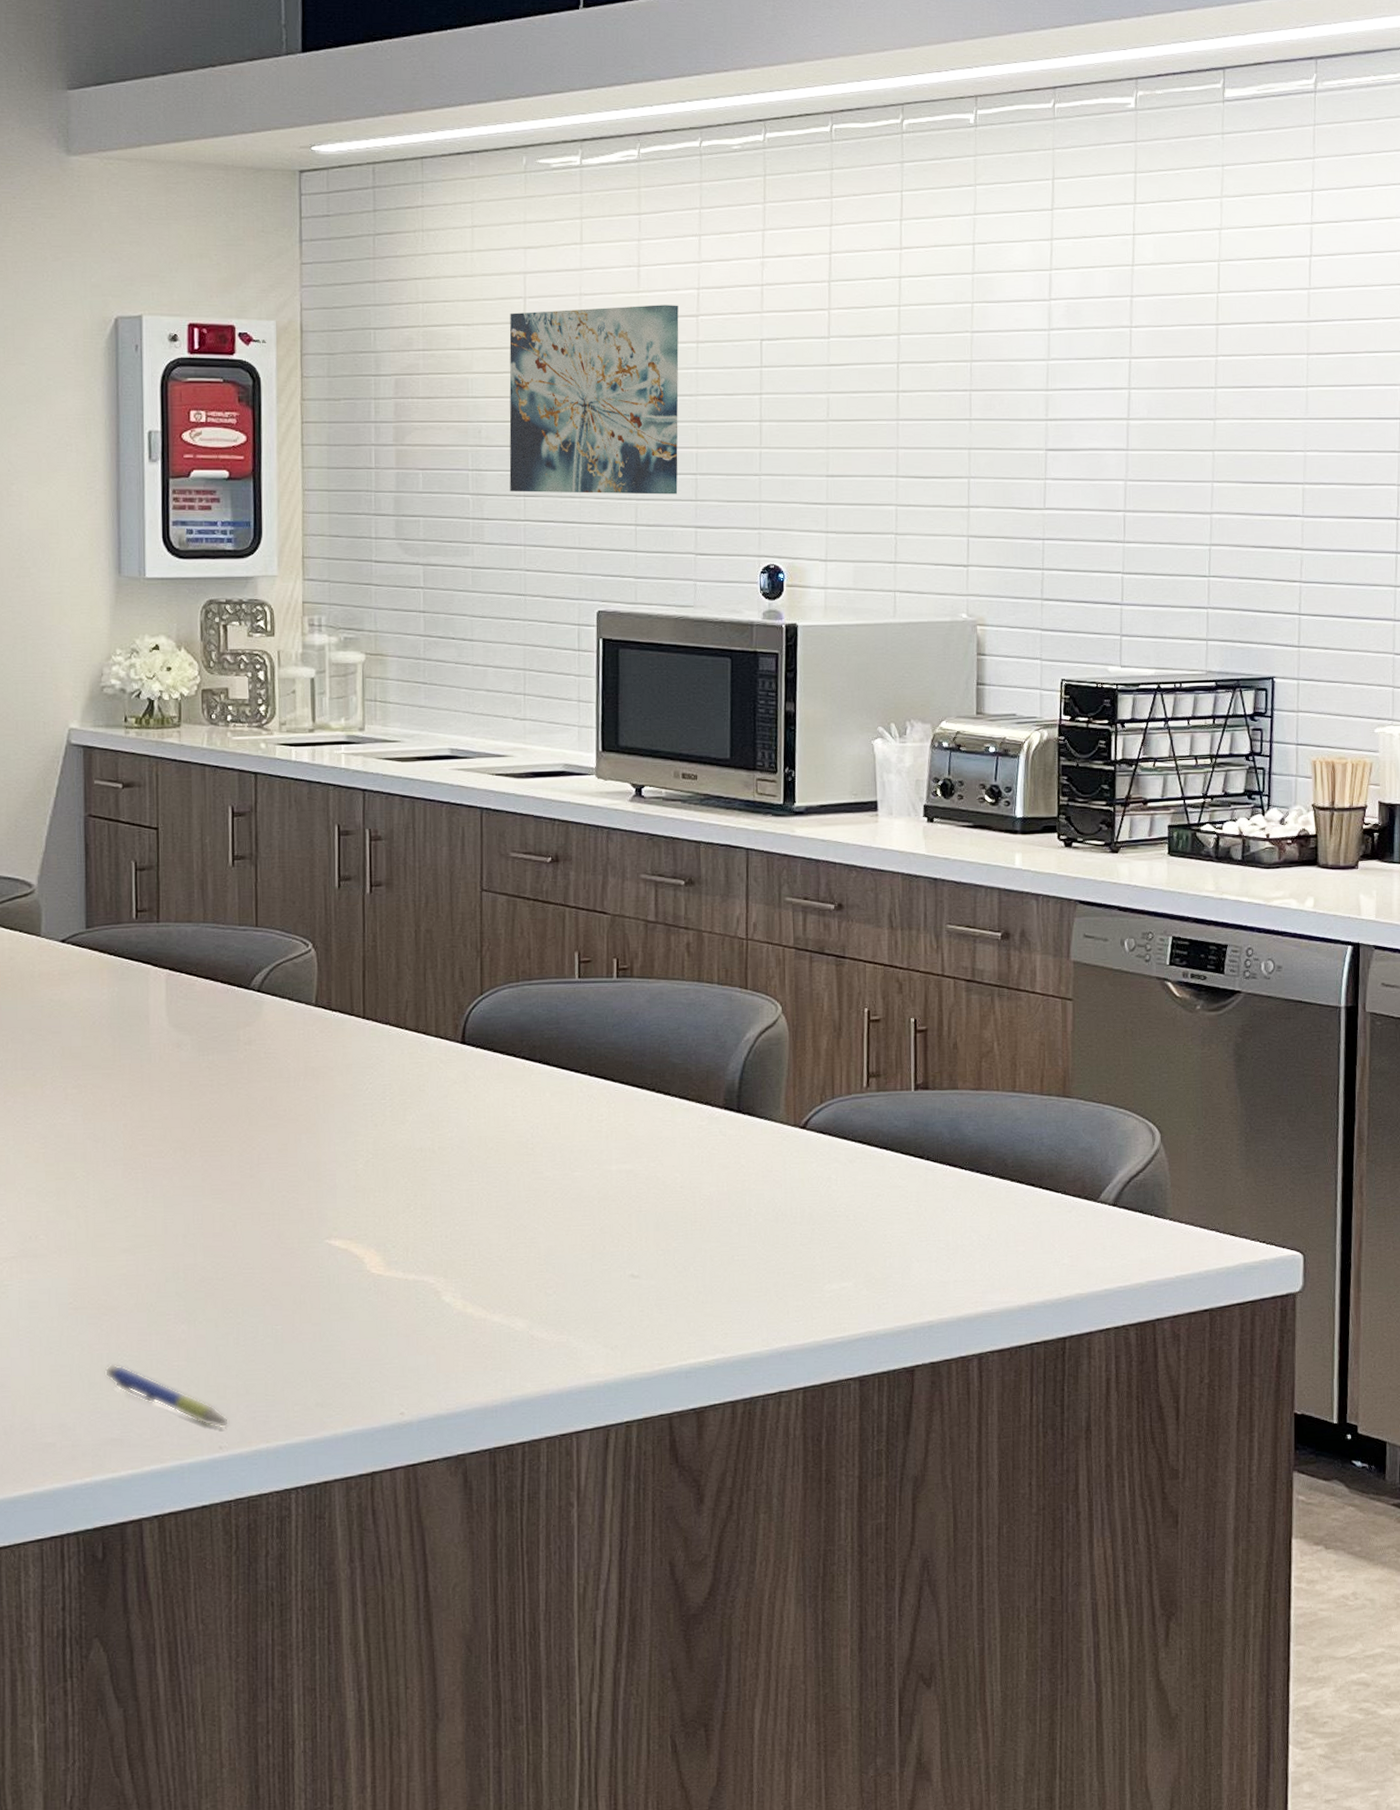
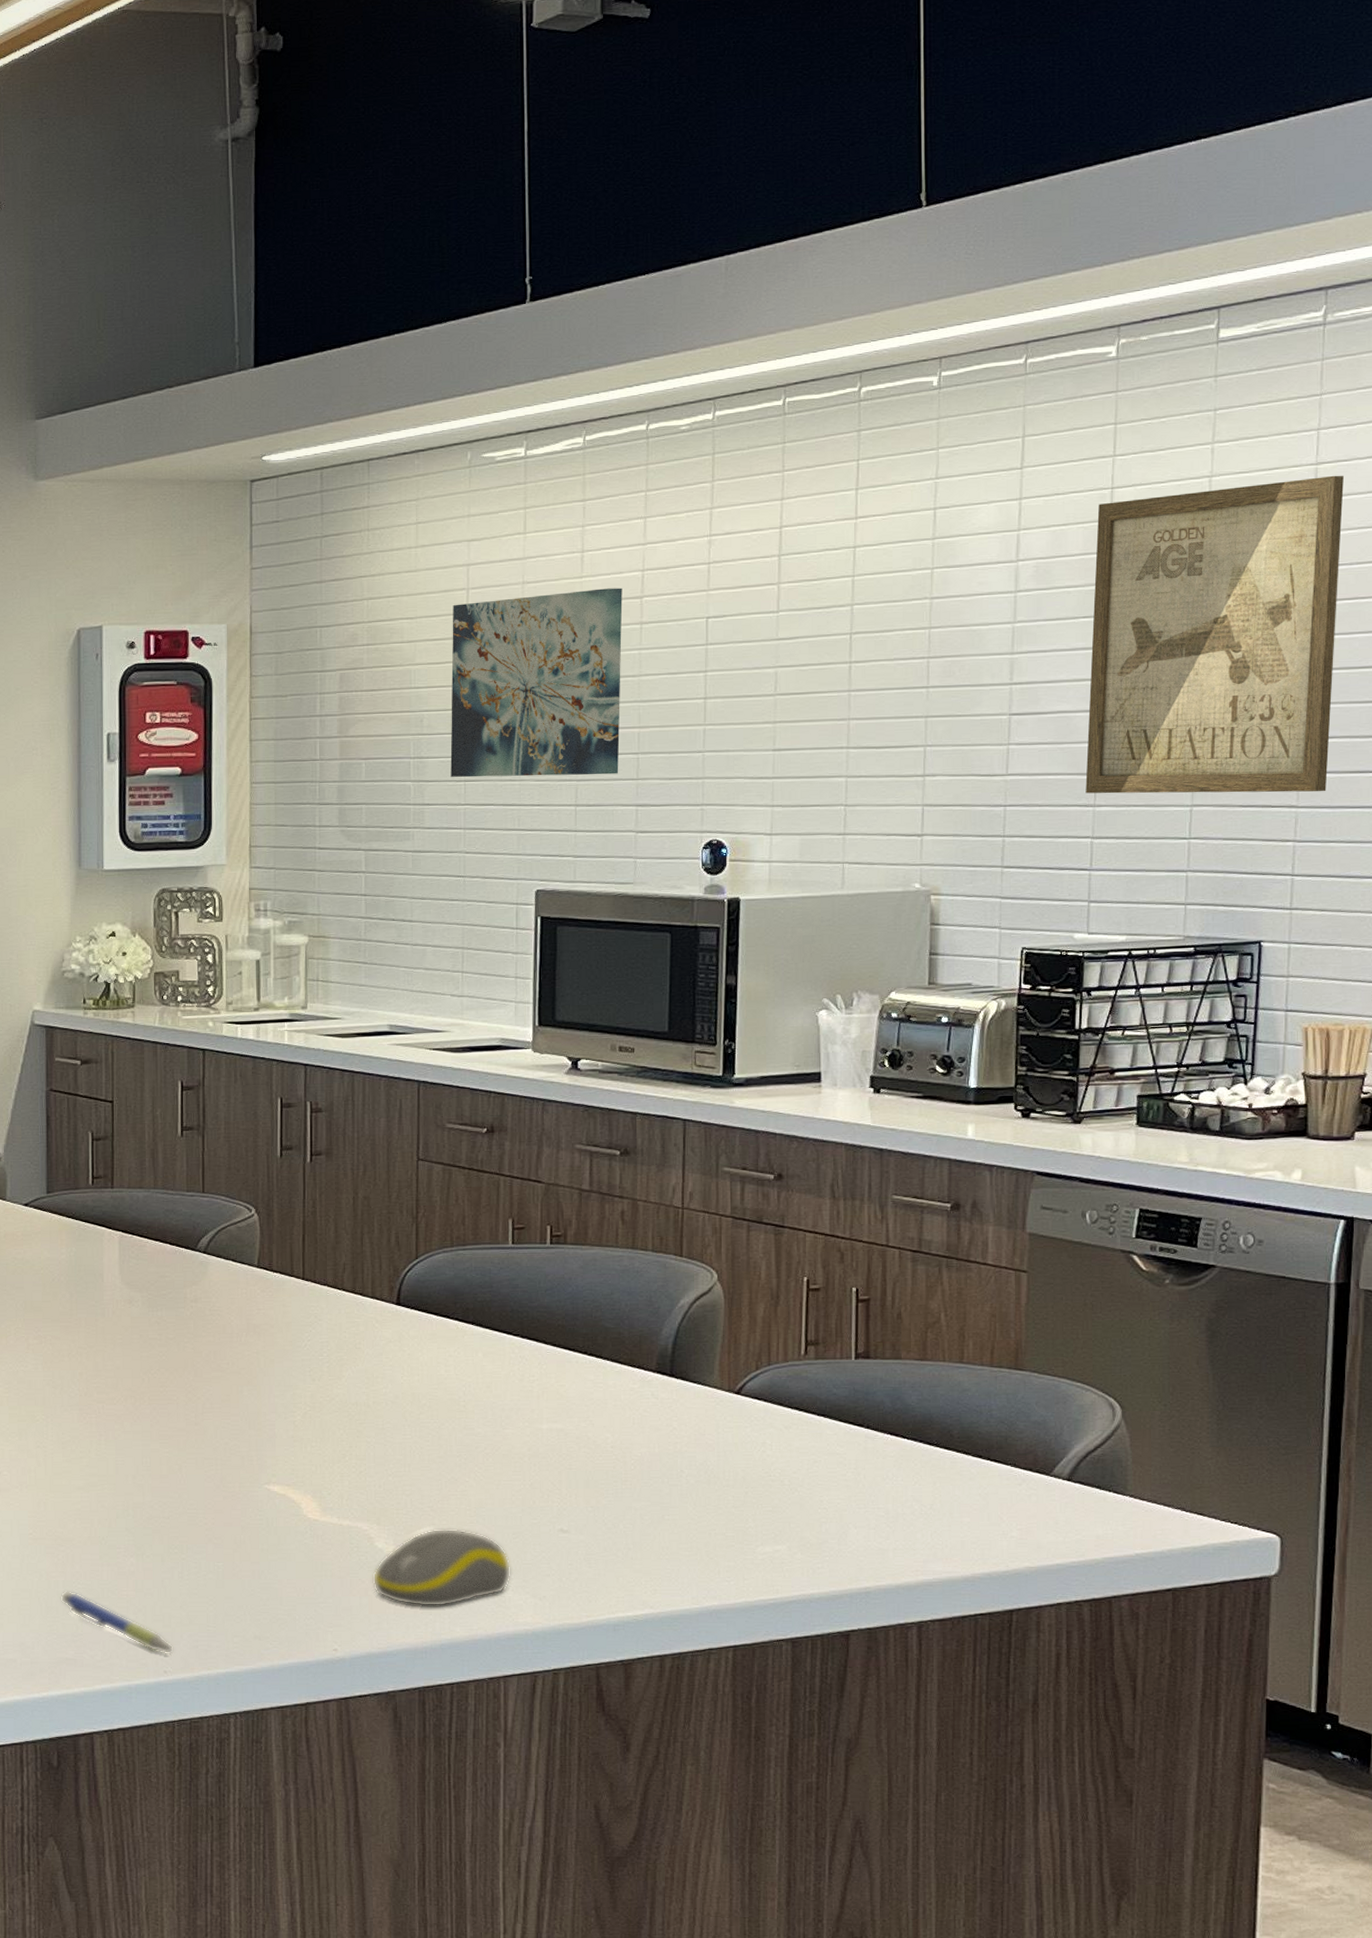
computer mouse: none [440,1278,582,1363] -> present [372,1528,511,1607]
wall art: none [1115,235,1335,536] -> present [1085,475,1344,794]

